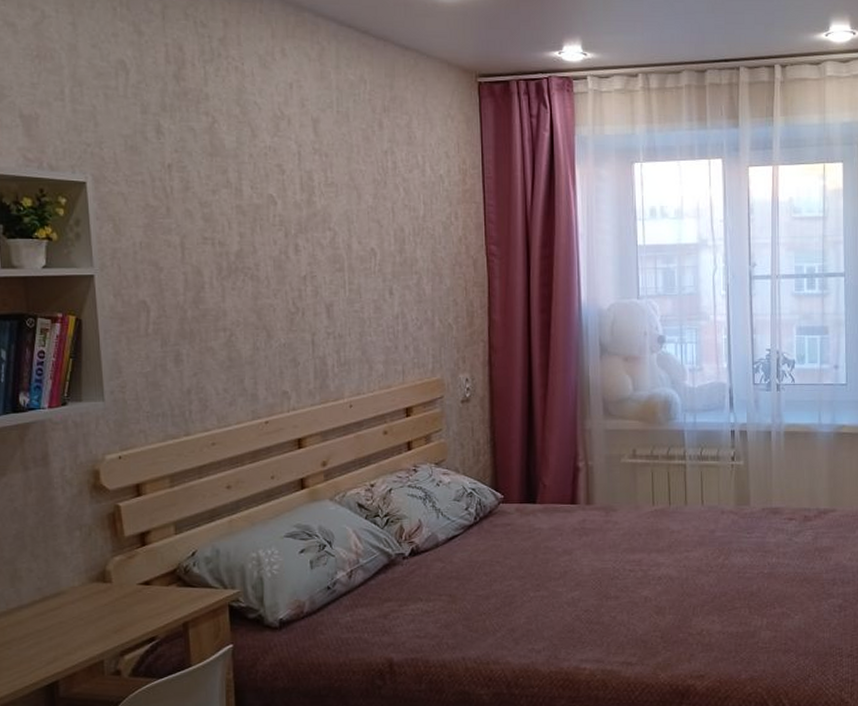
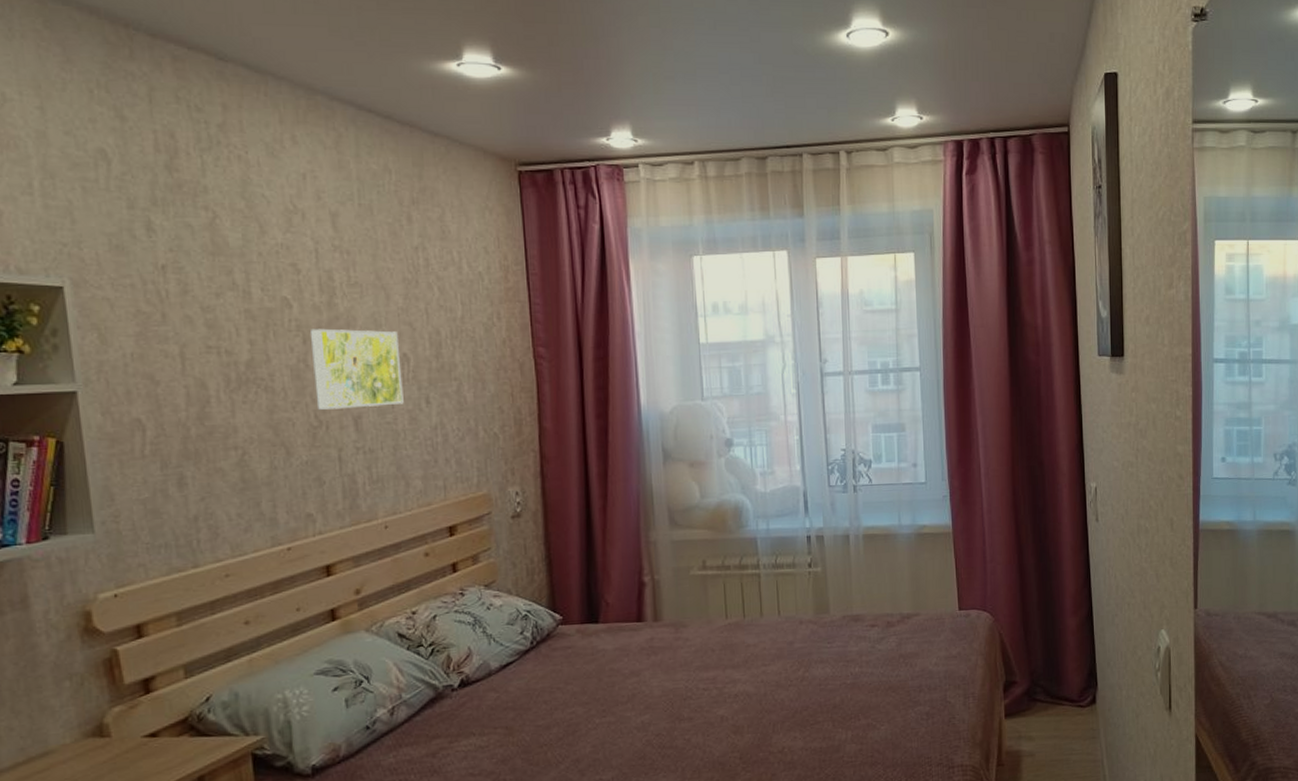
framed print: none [291,224,370,297] -> present [309,328,404,410]

